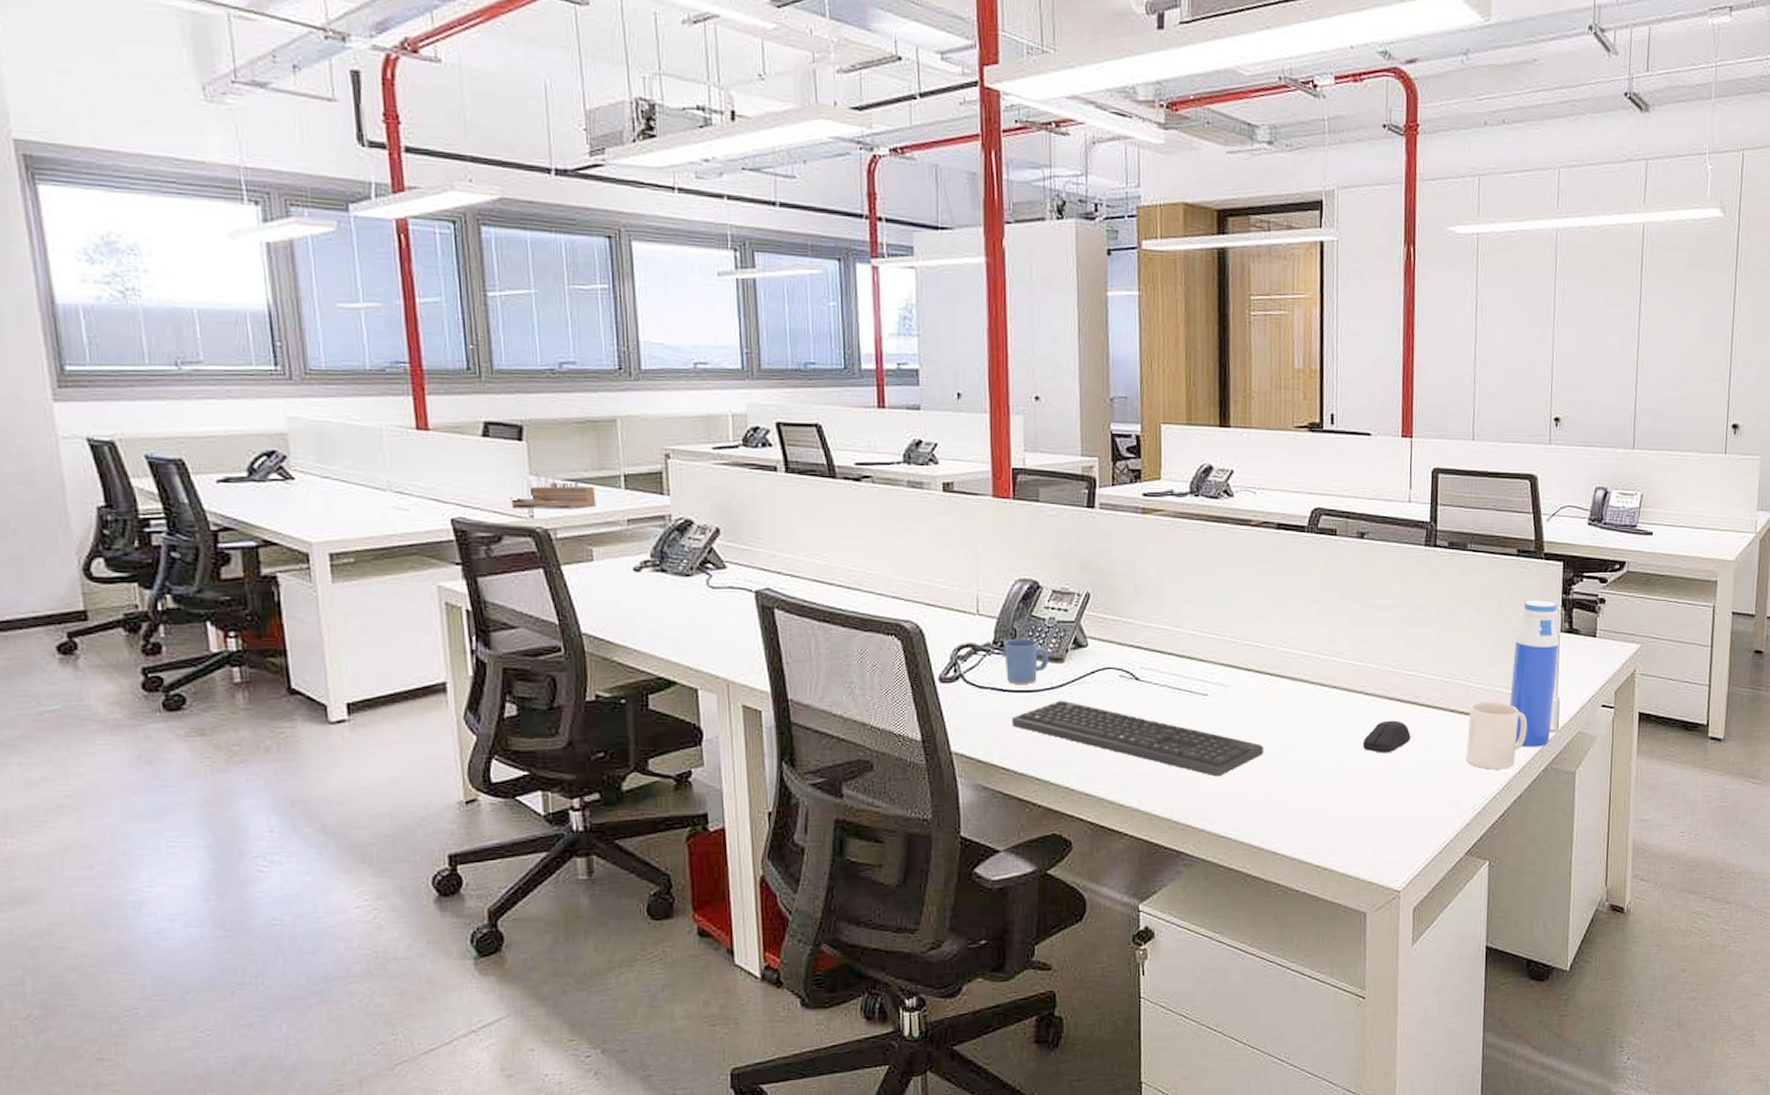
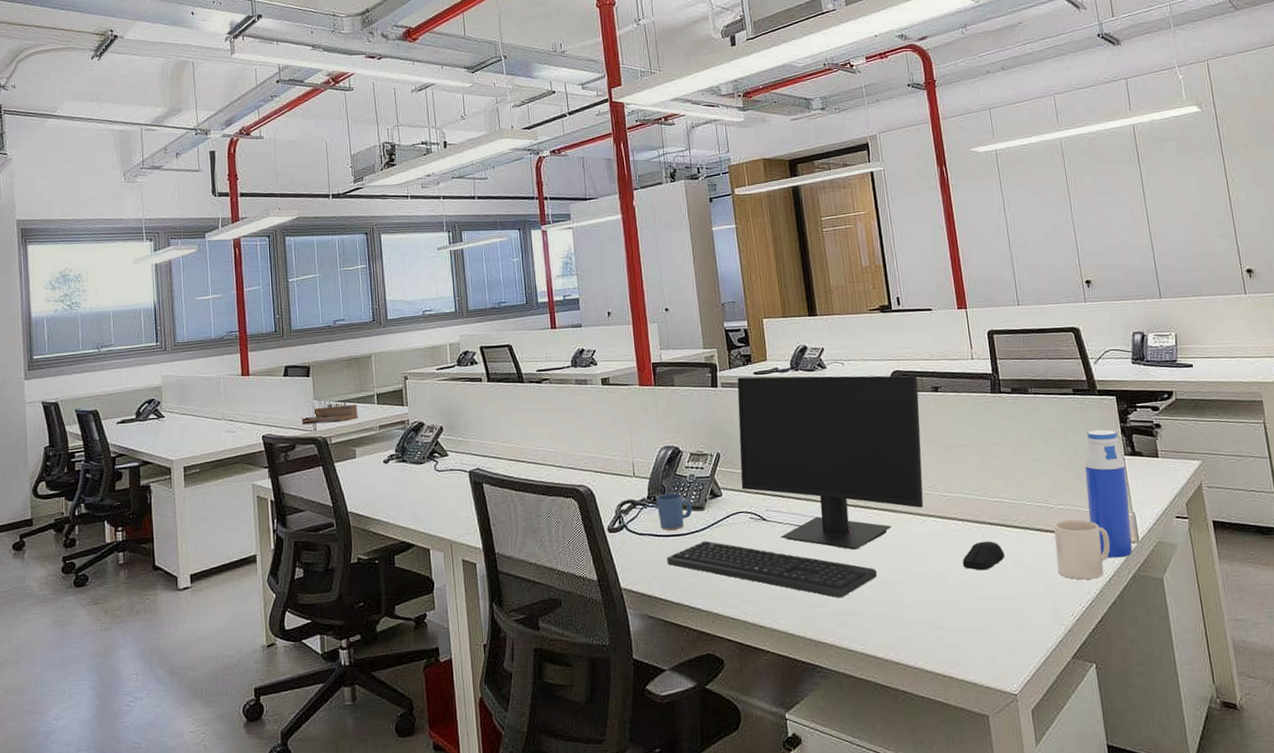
computer monitor: none [1113,498,1342,721] -> present [737,375,924,550]

